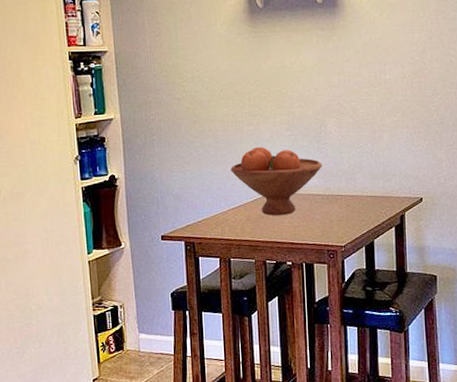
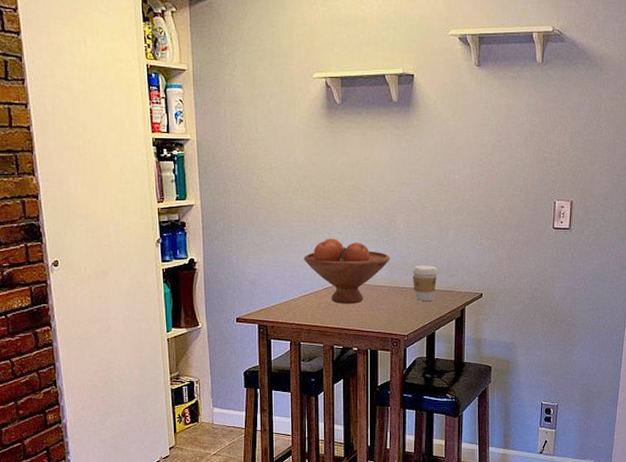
coffee cup: none [347,170,374,209] -> present [413,265,438,301]

